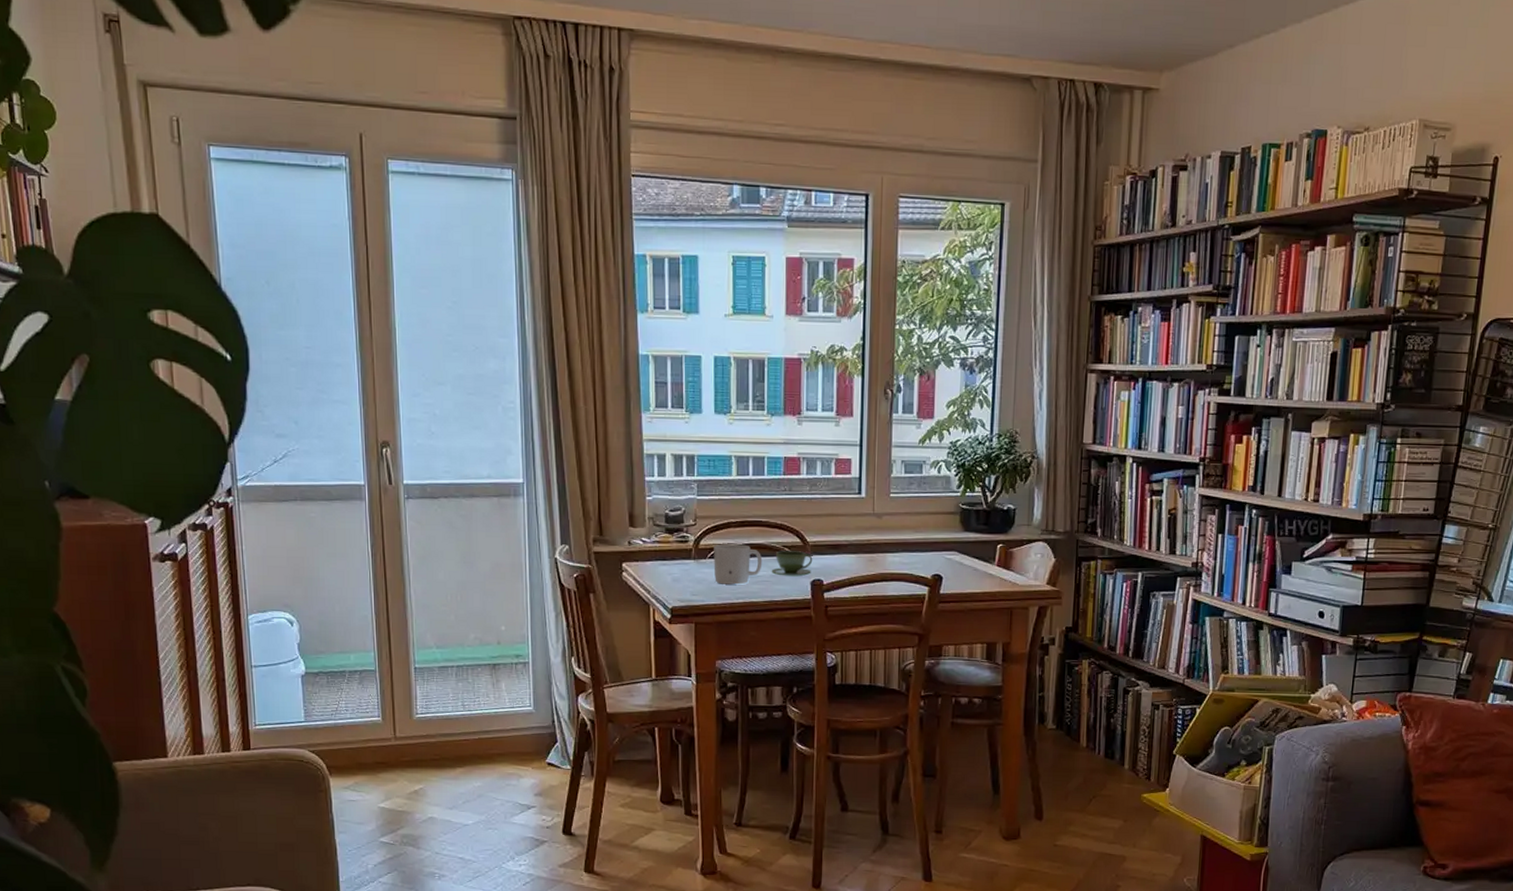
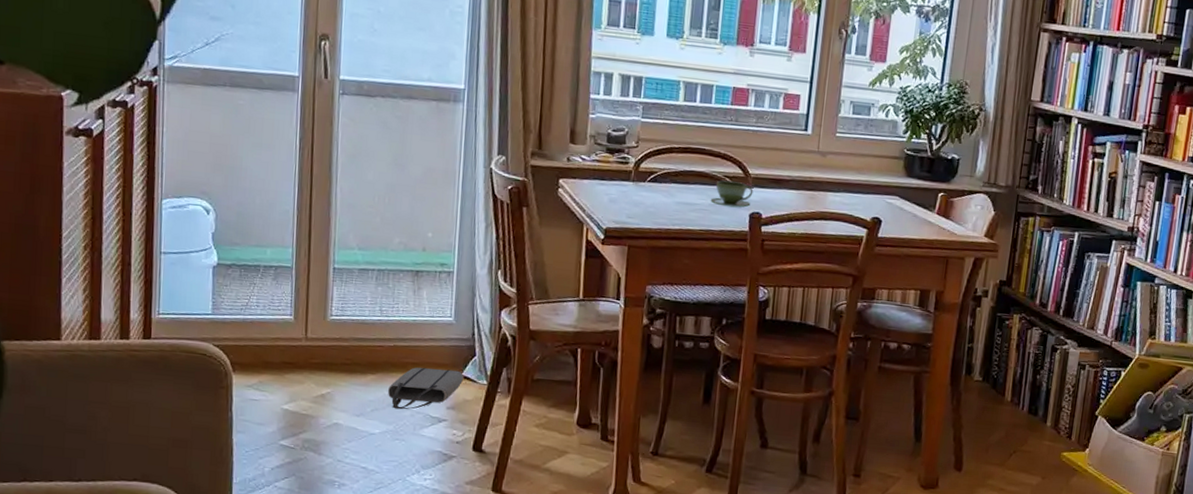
tote bag: none [477,757,547,800] -> present [388,367,463,410]
mug: present [713,544,763,585] -> none [652,168,703,211]

